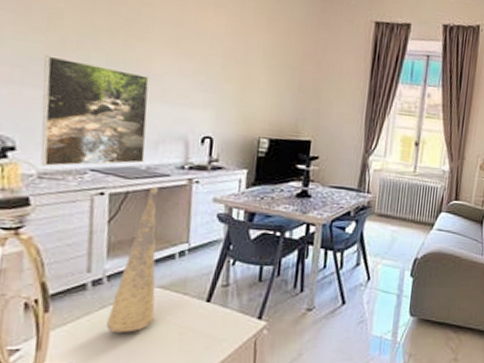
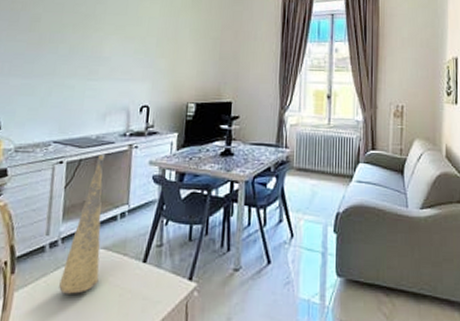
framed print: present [40,55,149,167] -> none [17,51,101,141]

